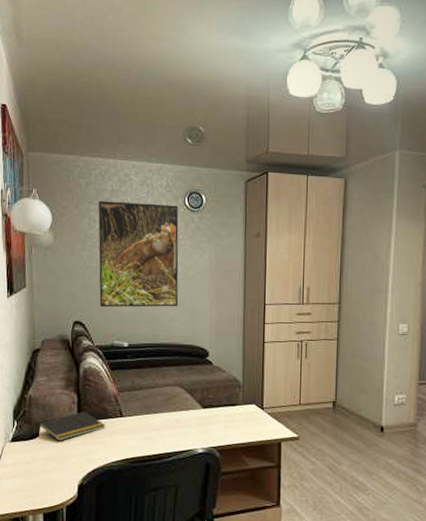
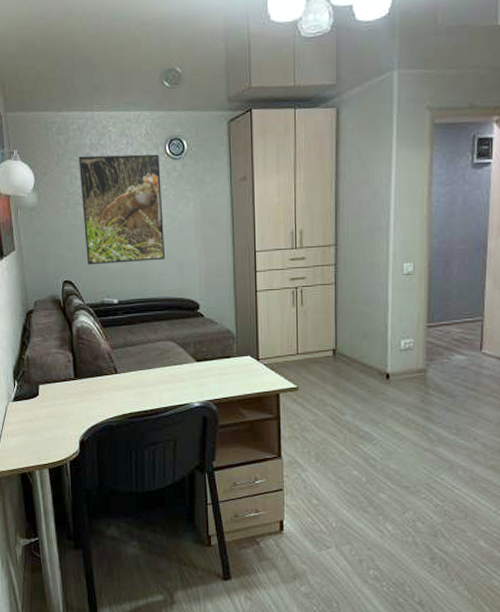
notepad: present [38,412,106,441] -> none [37,370,102,399]

